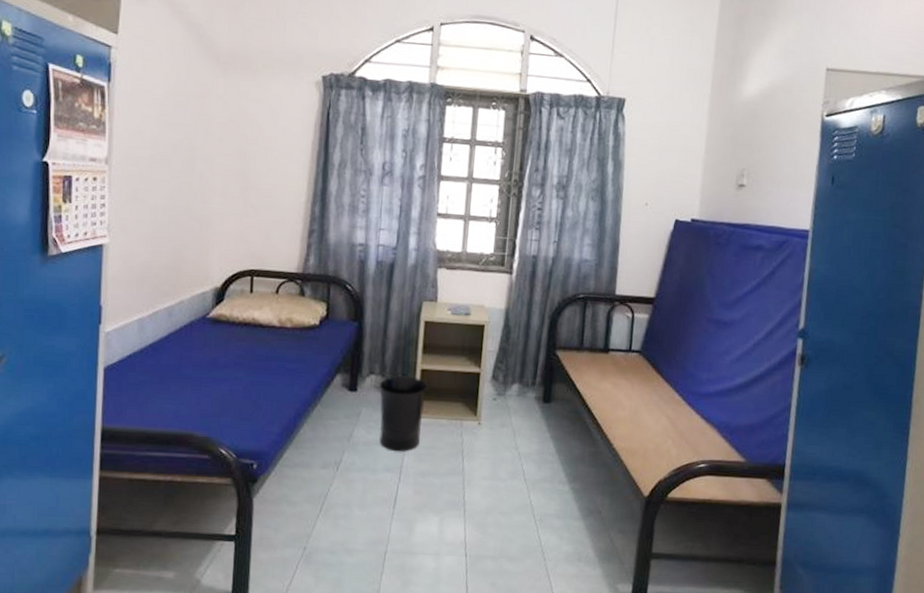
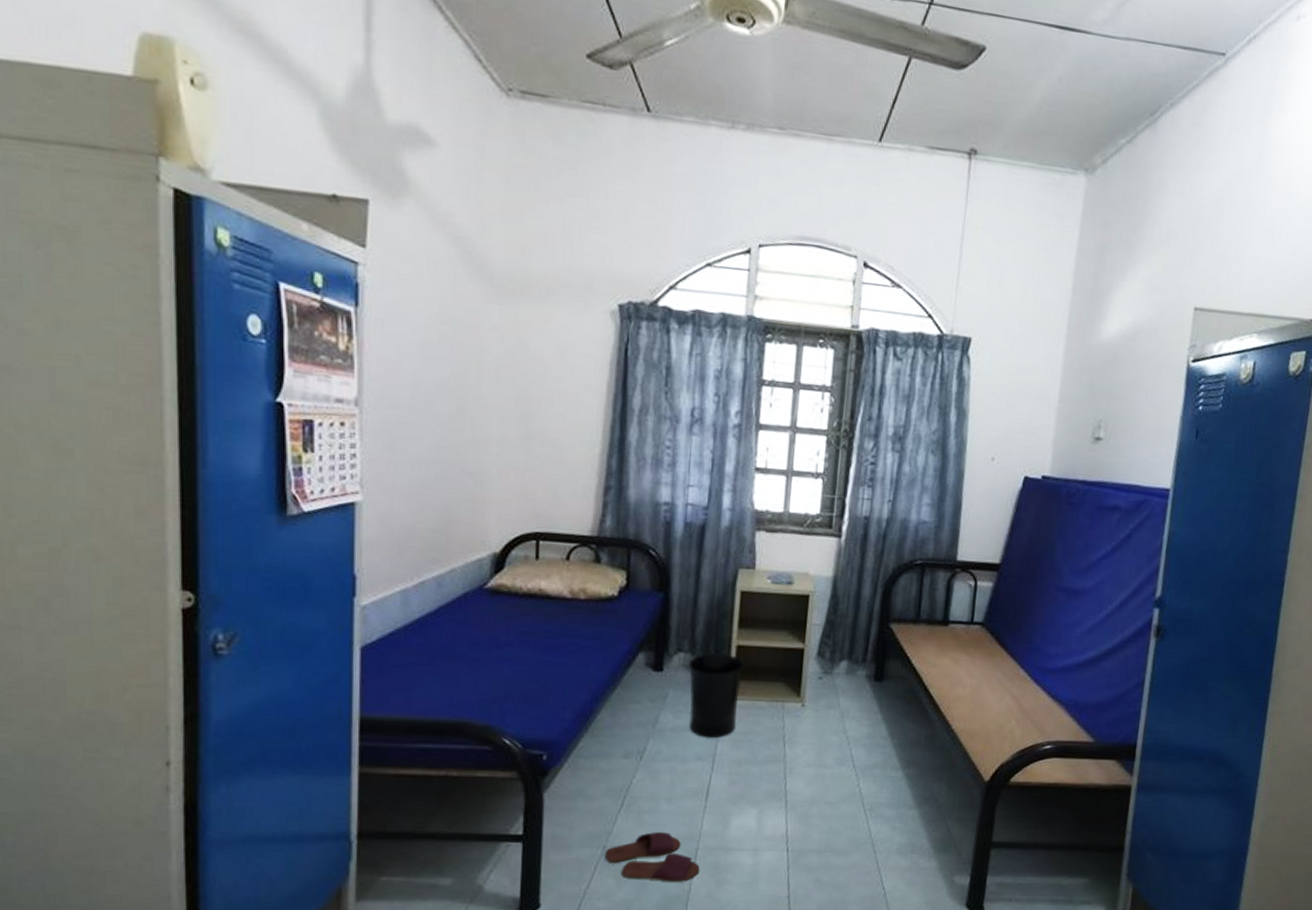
slippers: none [306,535,388,582] -> present [605,832,700,882]

